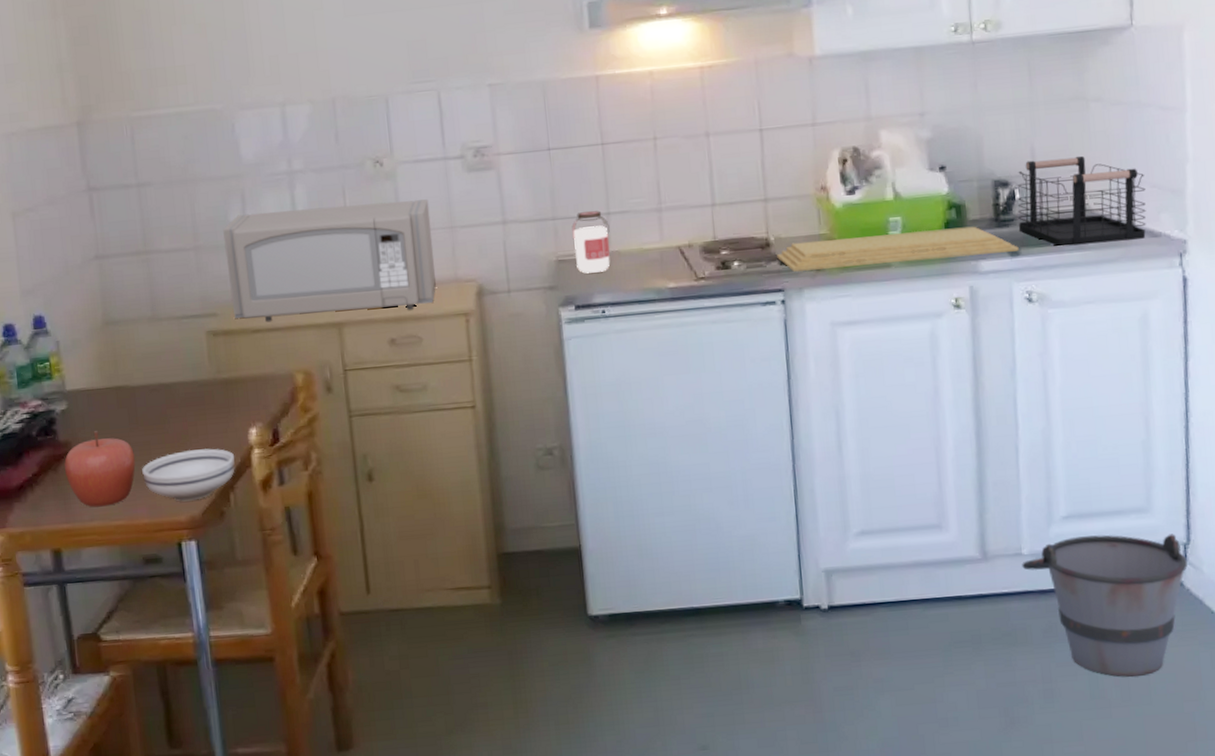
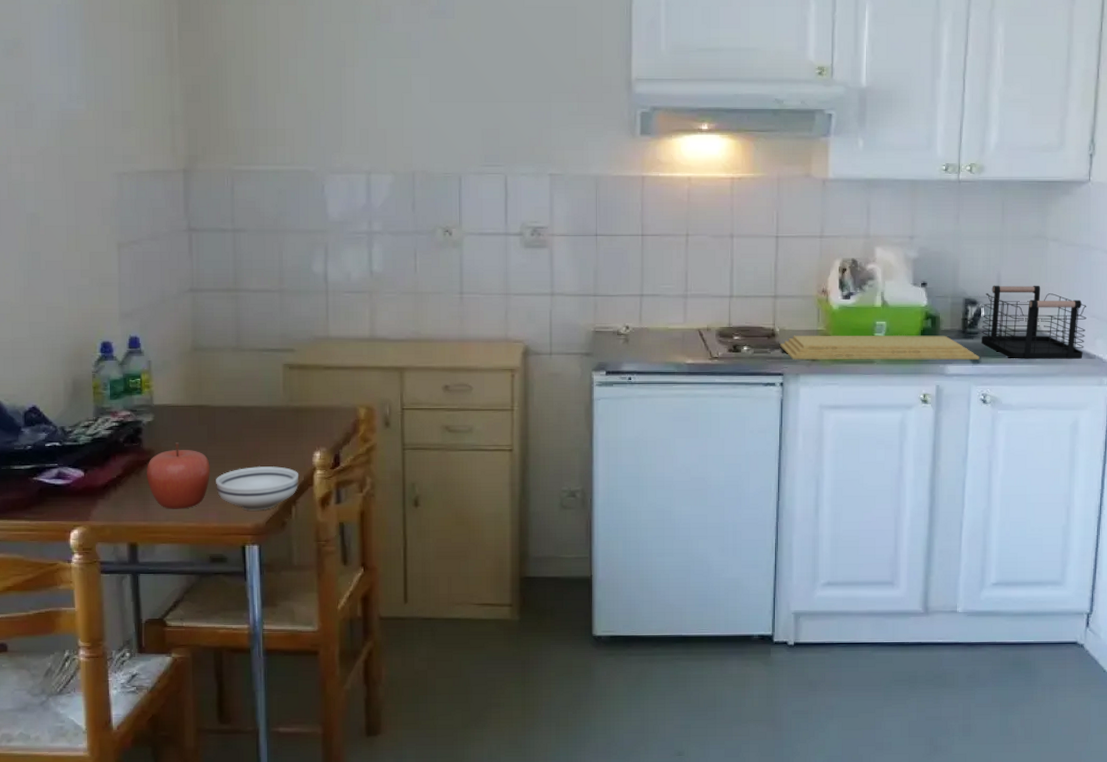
microwave: present [223,199,437,323] -> none [306,265,489,363]
jar: present [571,210,611,274] -> none [609,291,642,345]
bucket: present [1022,533,1188,677] -> none [956,601,1088,719]

